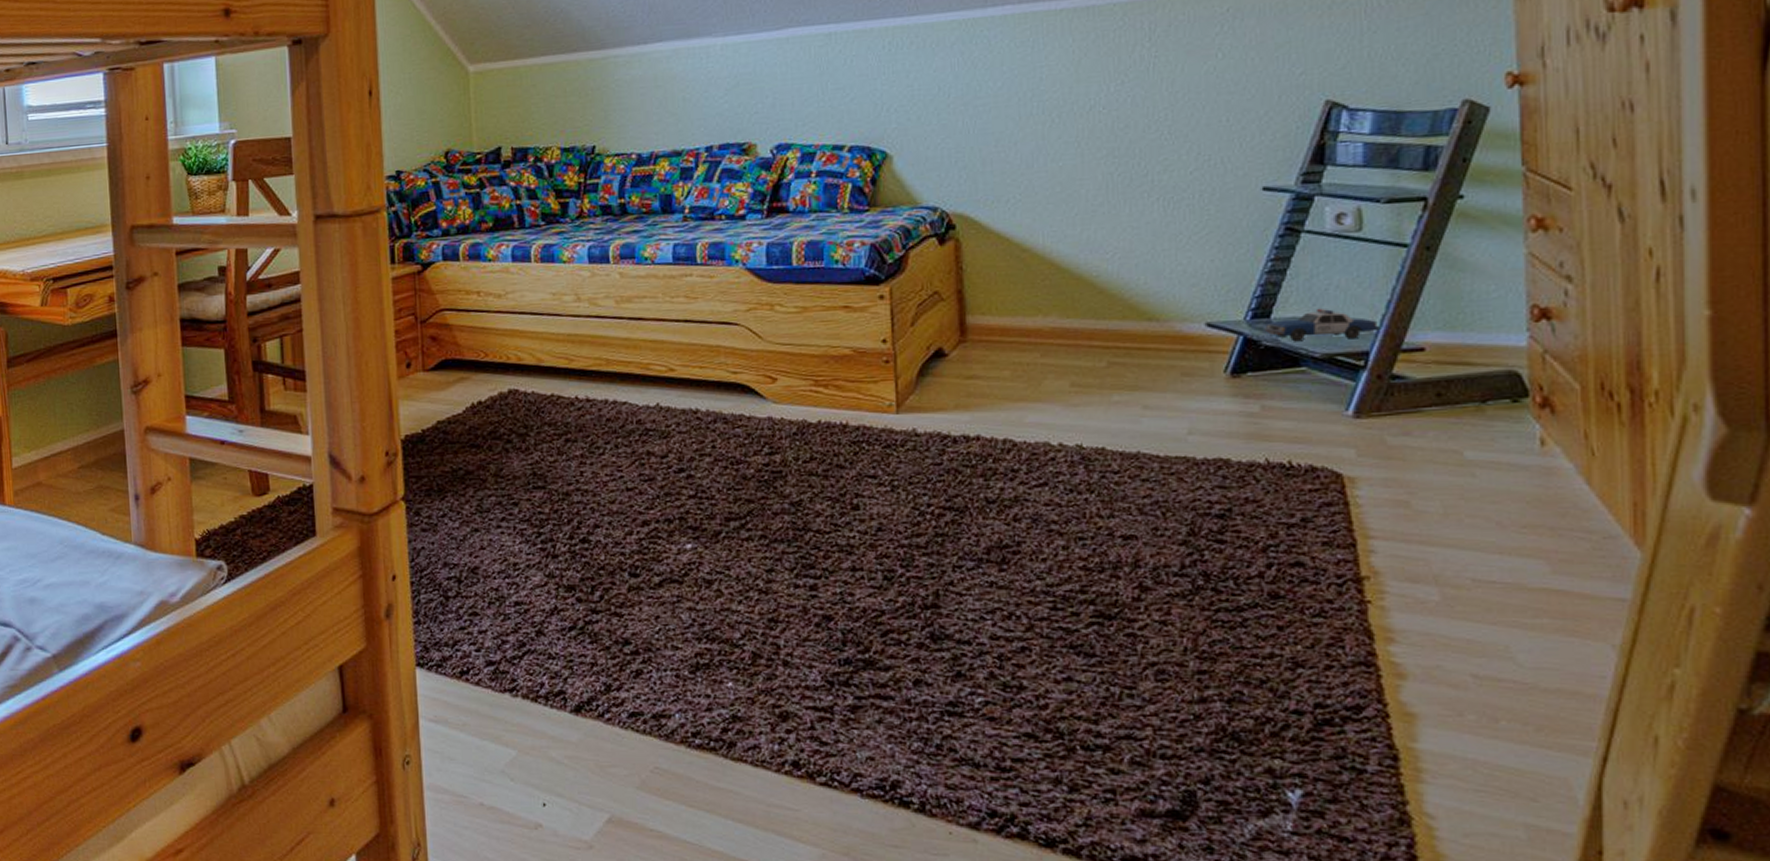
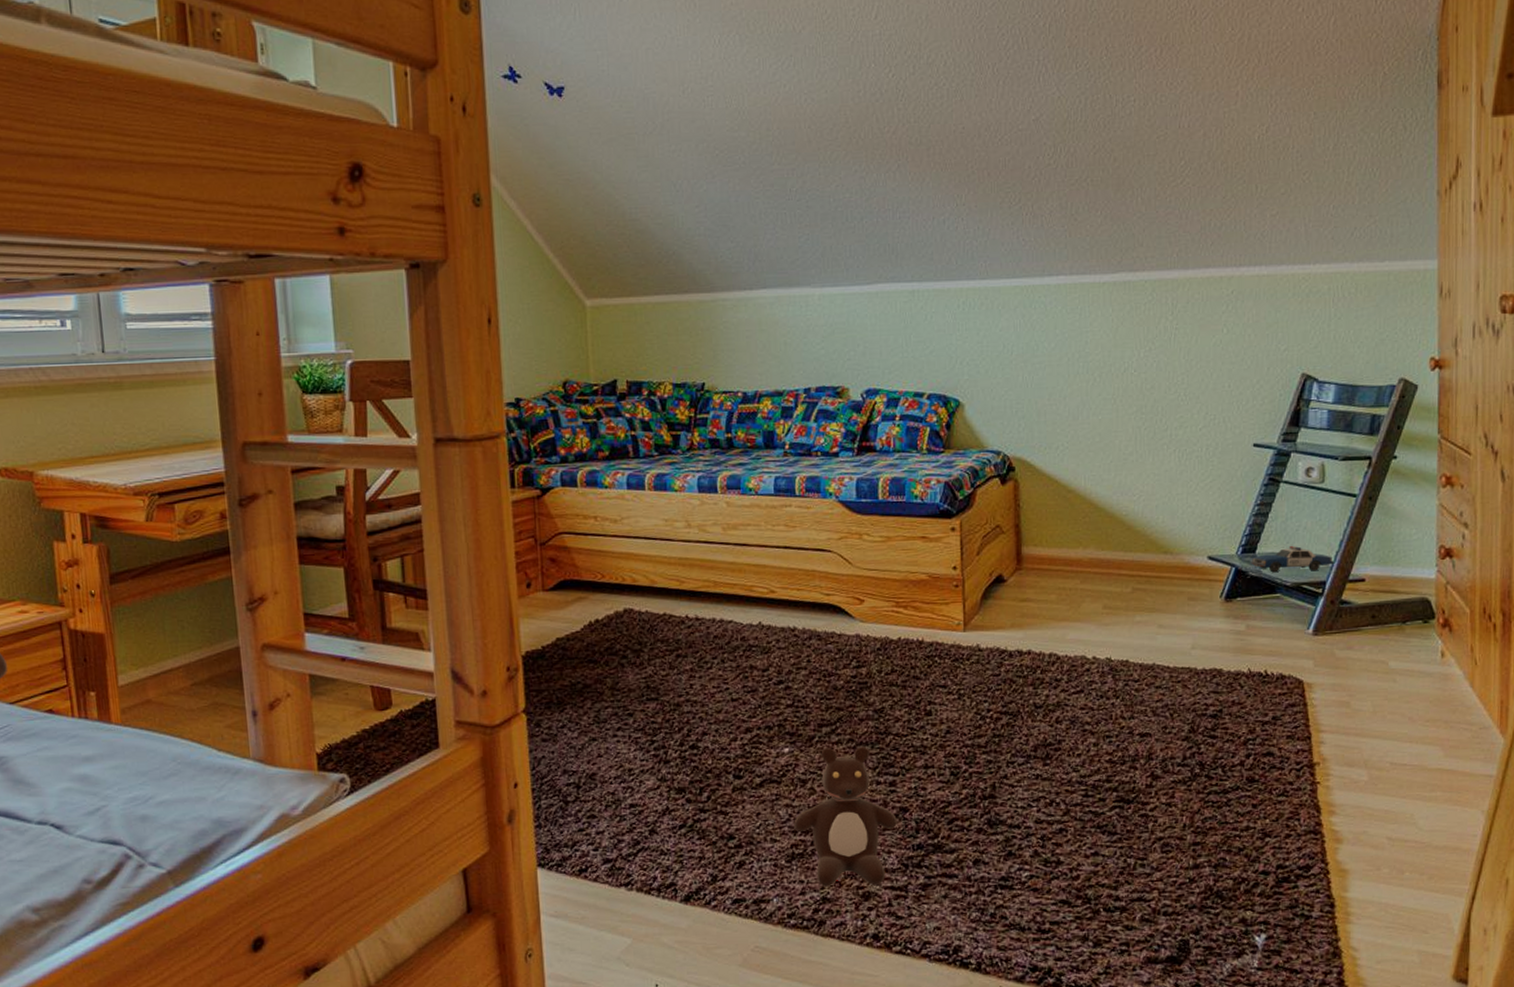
stuffed animal: none [698,544,820,704] -> present [794,747,897,887]

